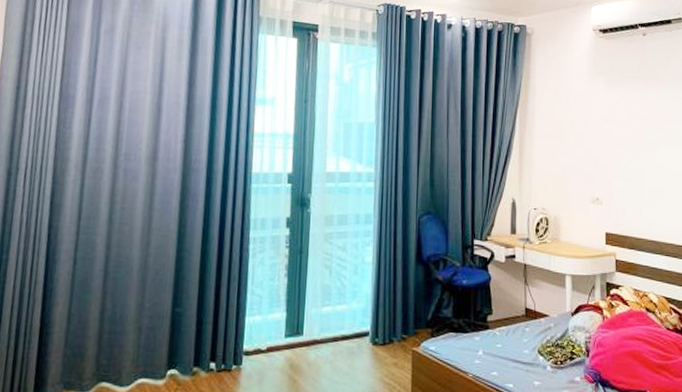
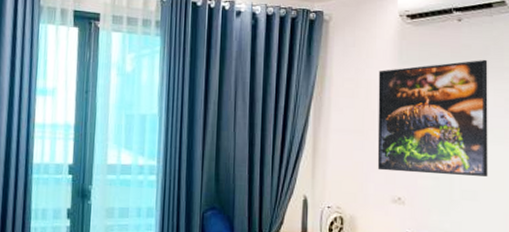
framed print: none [576,70,673,177] -> present [377,59,488,177]

